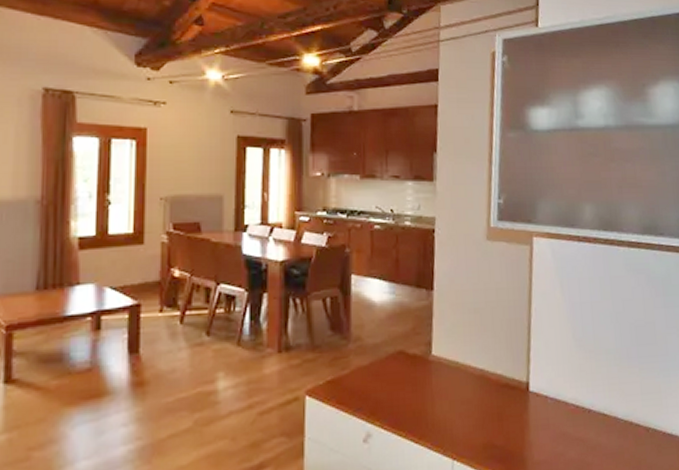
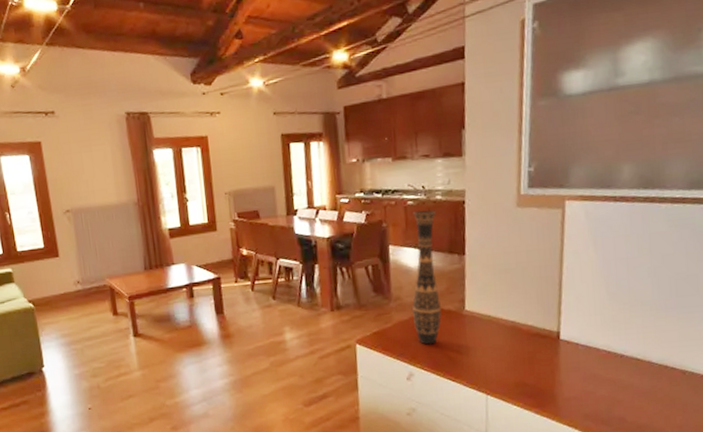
decorative vase: none [374,236,406,397] -> present [412,209,442,345]

